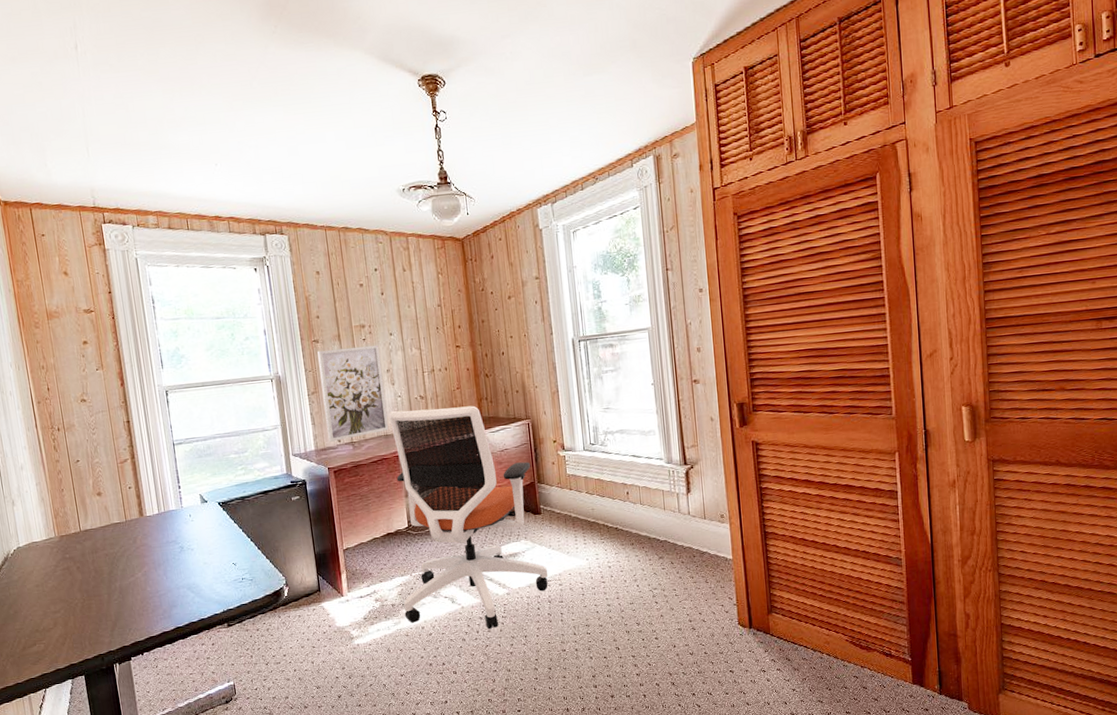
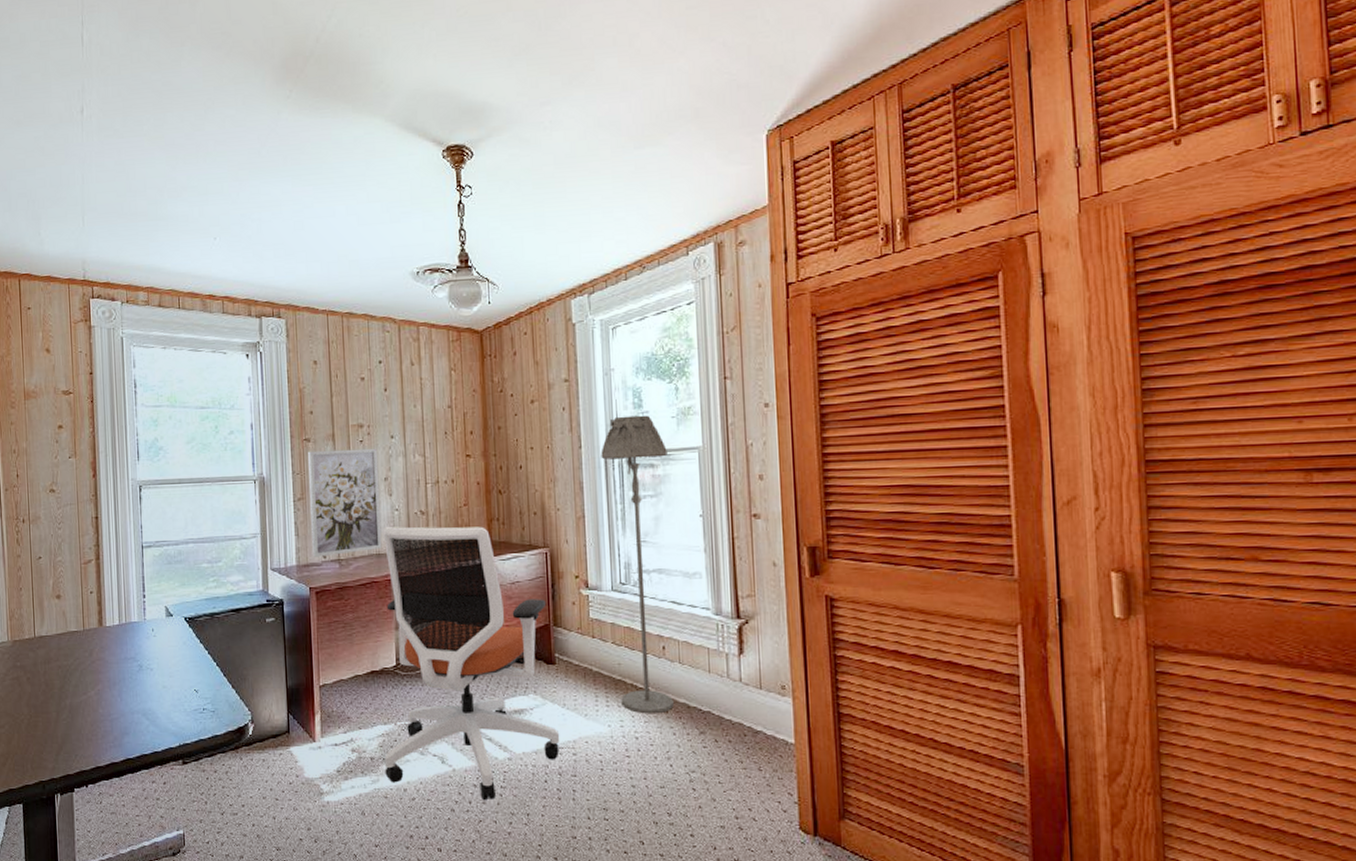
floor lamp: none [569,303,638,547] -> present [601,415,674,714]

